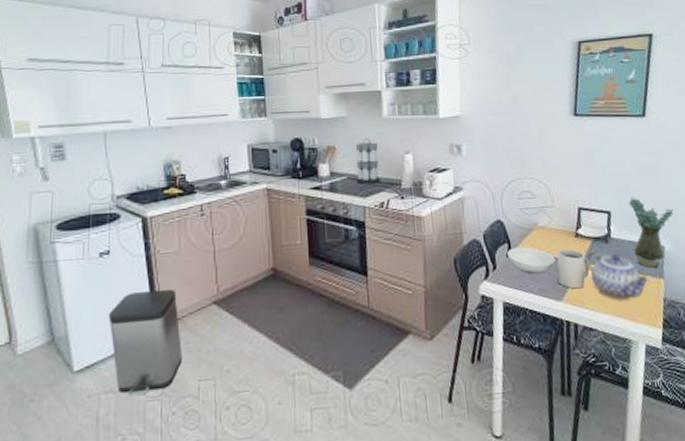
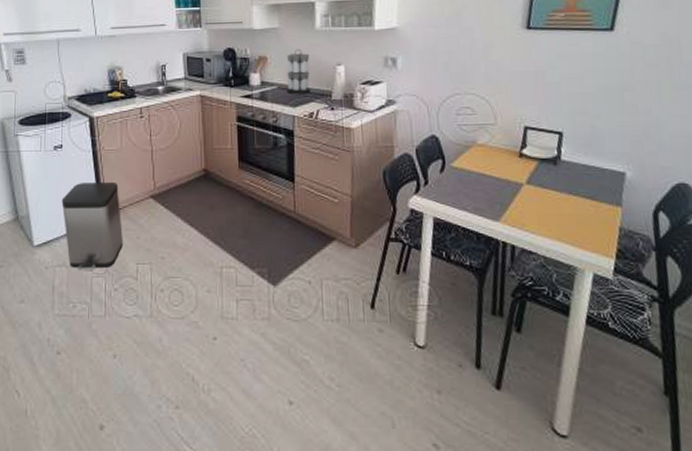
bowl: present [507,247,556,275] -> none [441,164,494,192]
mug: present [556,249,590,289] -> none [494,169,534,210]
teapot: present [586,250,650,300] -> none [530,172,605,226]
vase: present [628,197,674,268] -> none [585,117,641,195]

